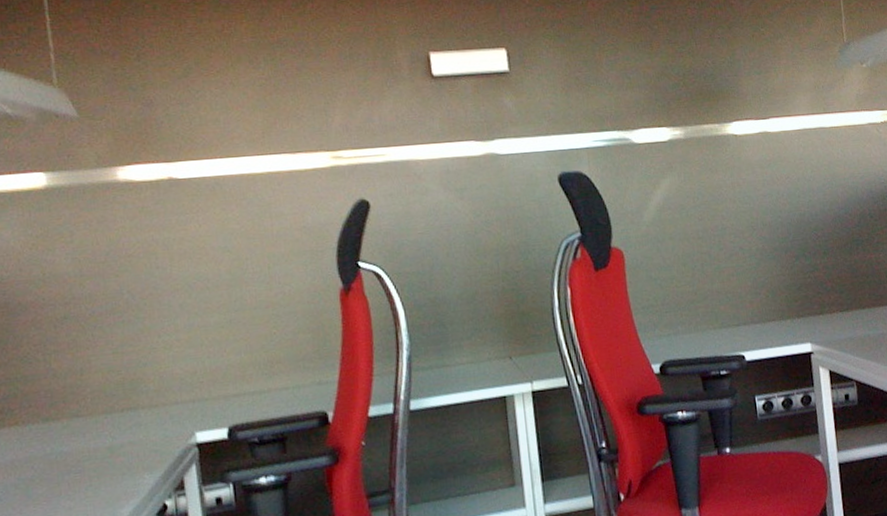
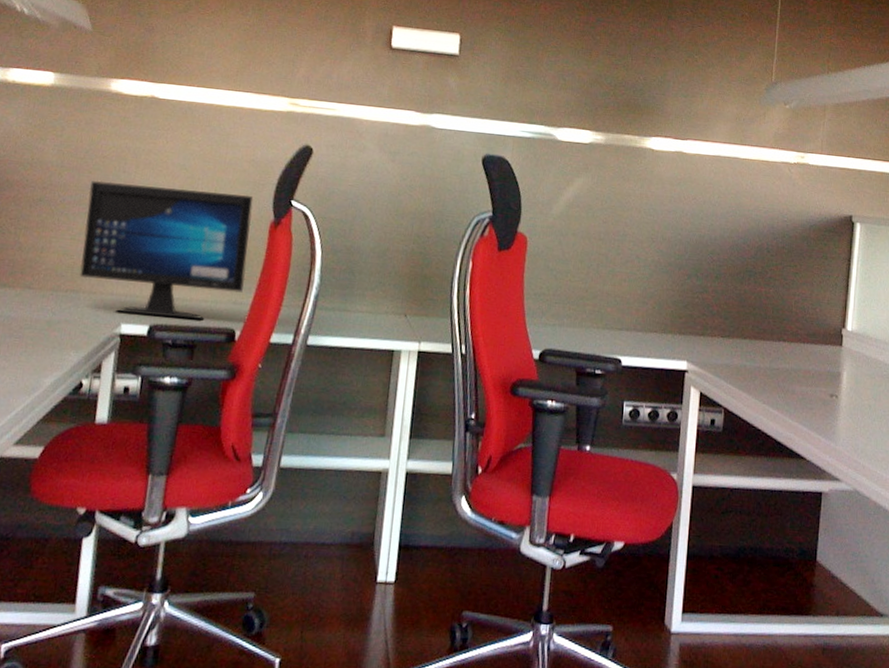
computer monitor: none [120,266,326,421] -> present [80,180,254,320]

